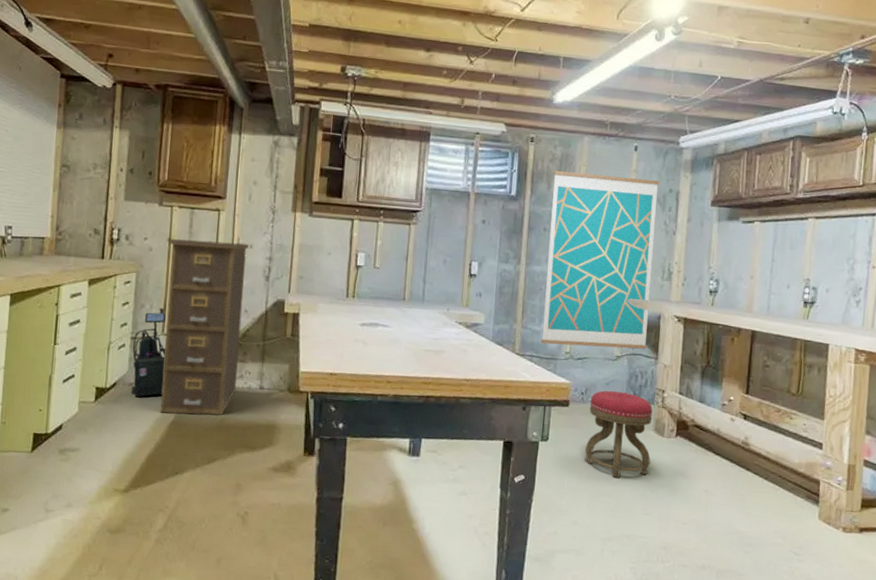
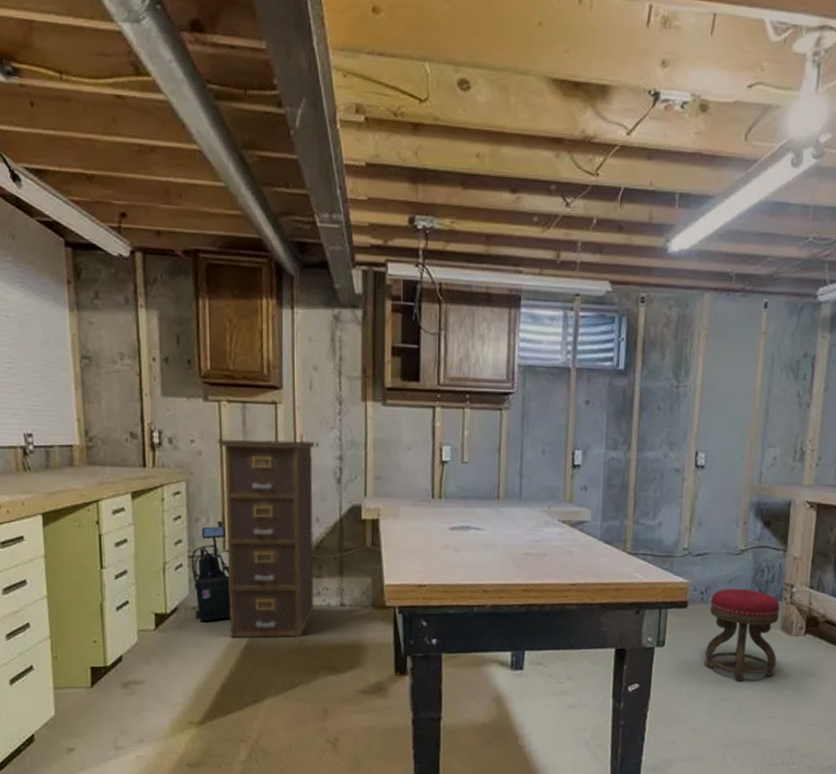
wall art: present [540,171,659,350] -> none [655,337,792,541]

